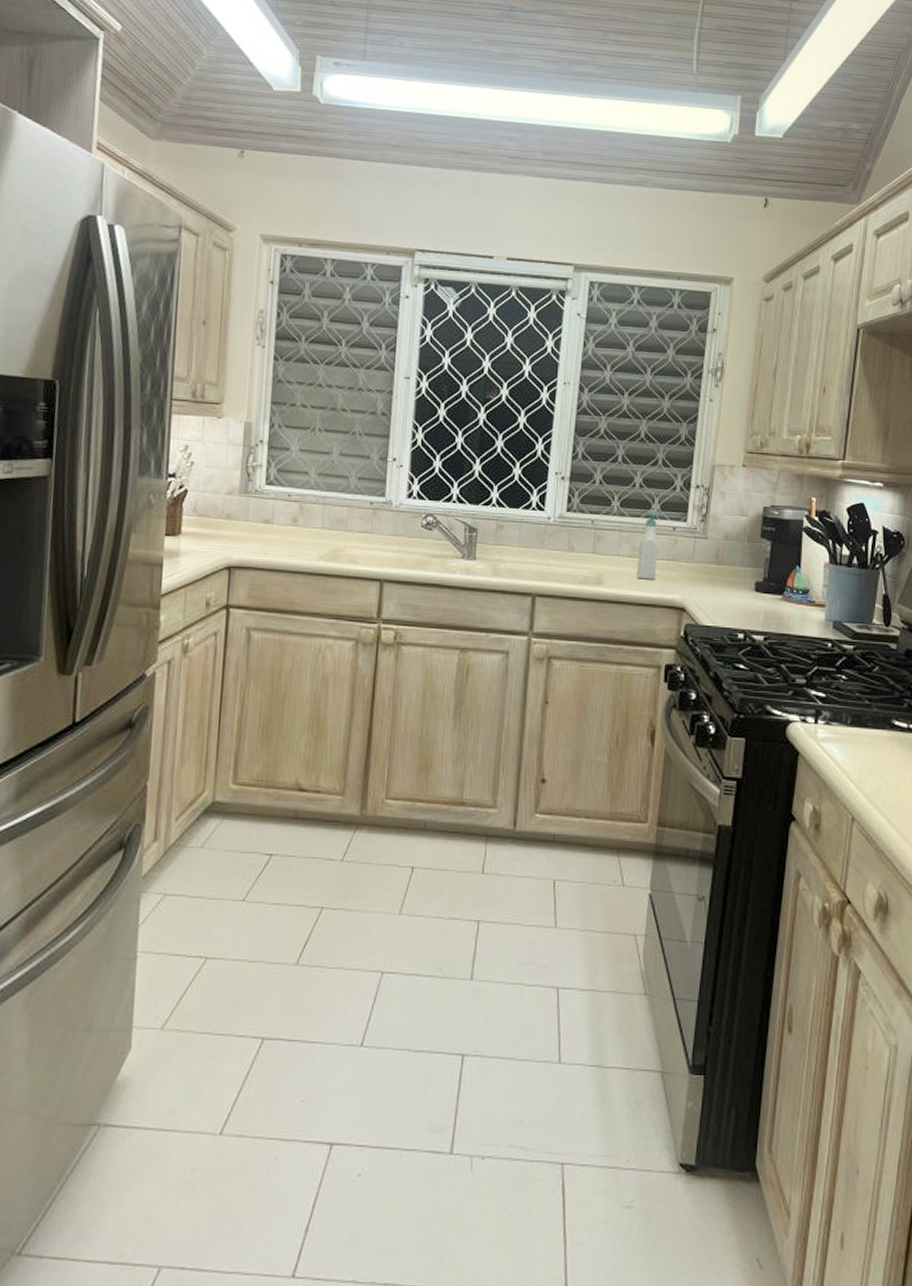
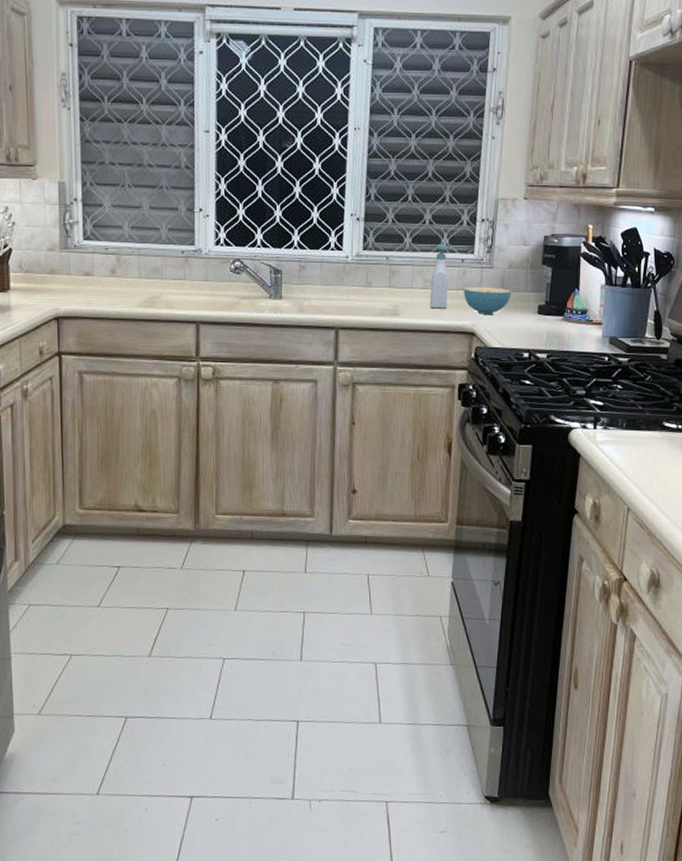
cereal bowl: none [674,557,727,589] -> present [463,286,512,314]

